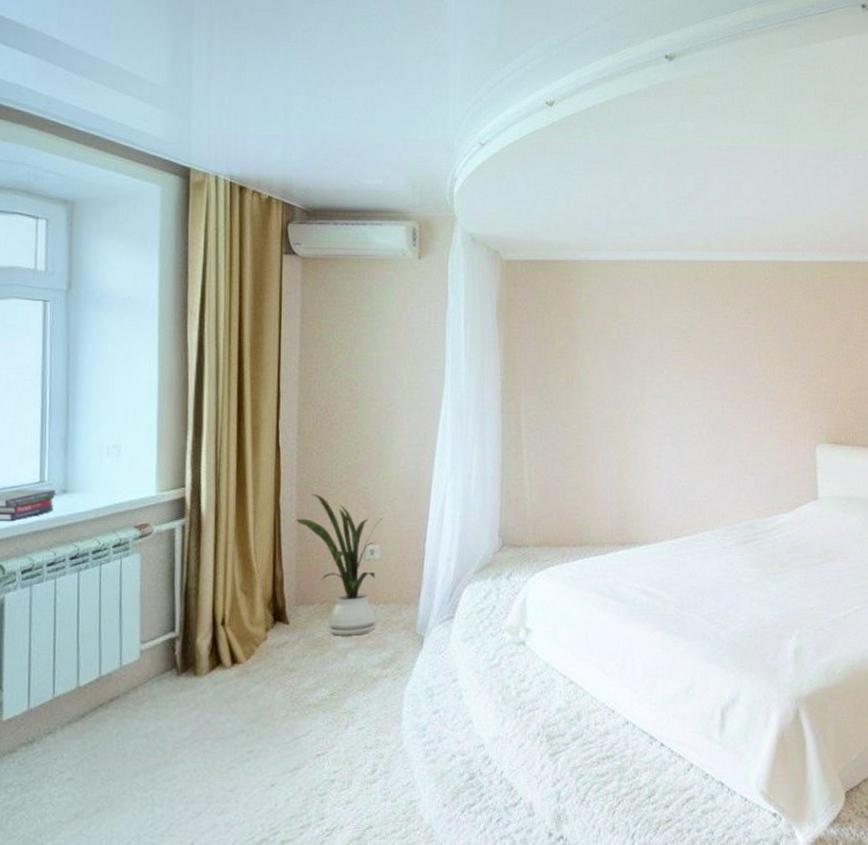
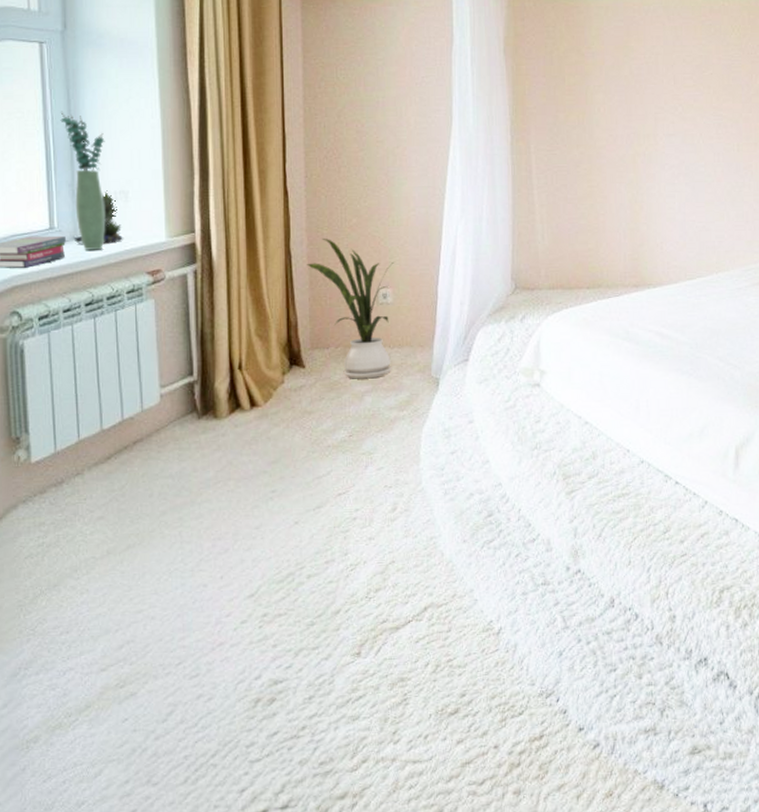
vase: none [58,367,102,504] -> present [60,111,106,250]
succulent plant: none [63,446,113,497] -> present [73,192,123,244]

